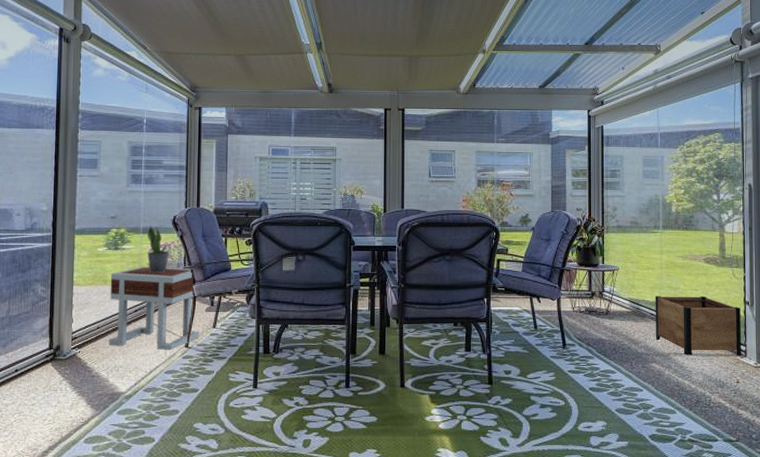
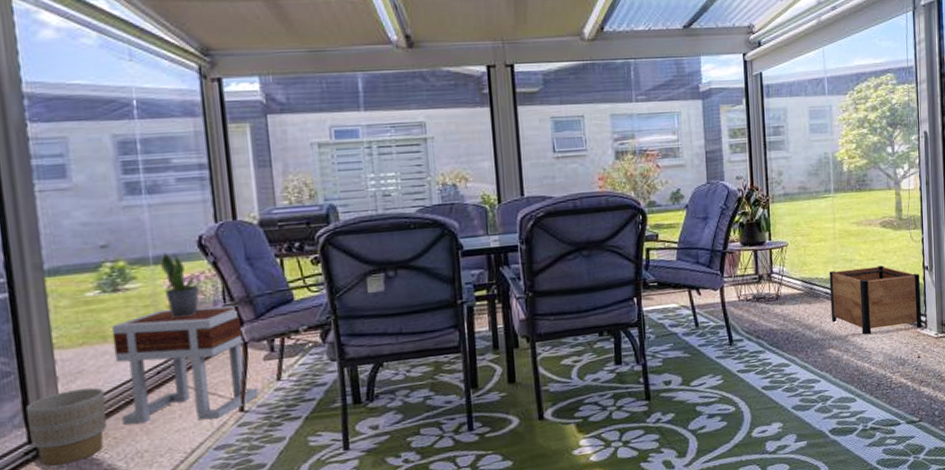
planter: none [51,316,100,367] -> present [26,387,107,466]

